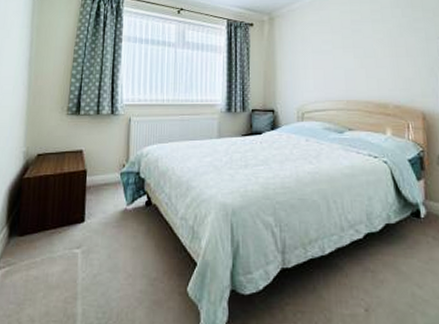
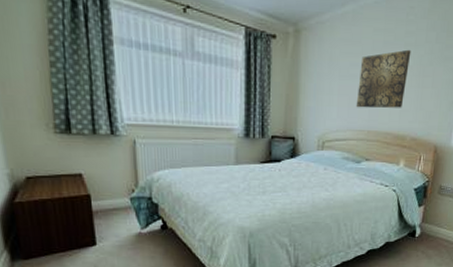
wall art: none [331,25,380,79] -> present [356,49,411,109]

